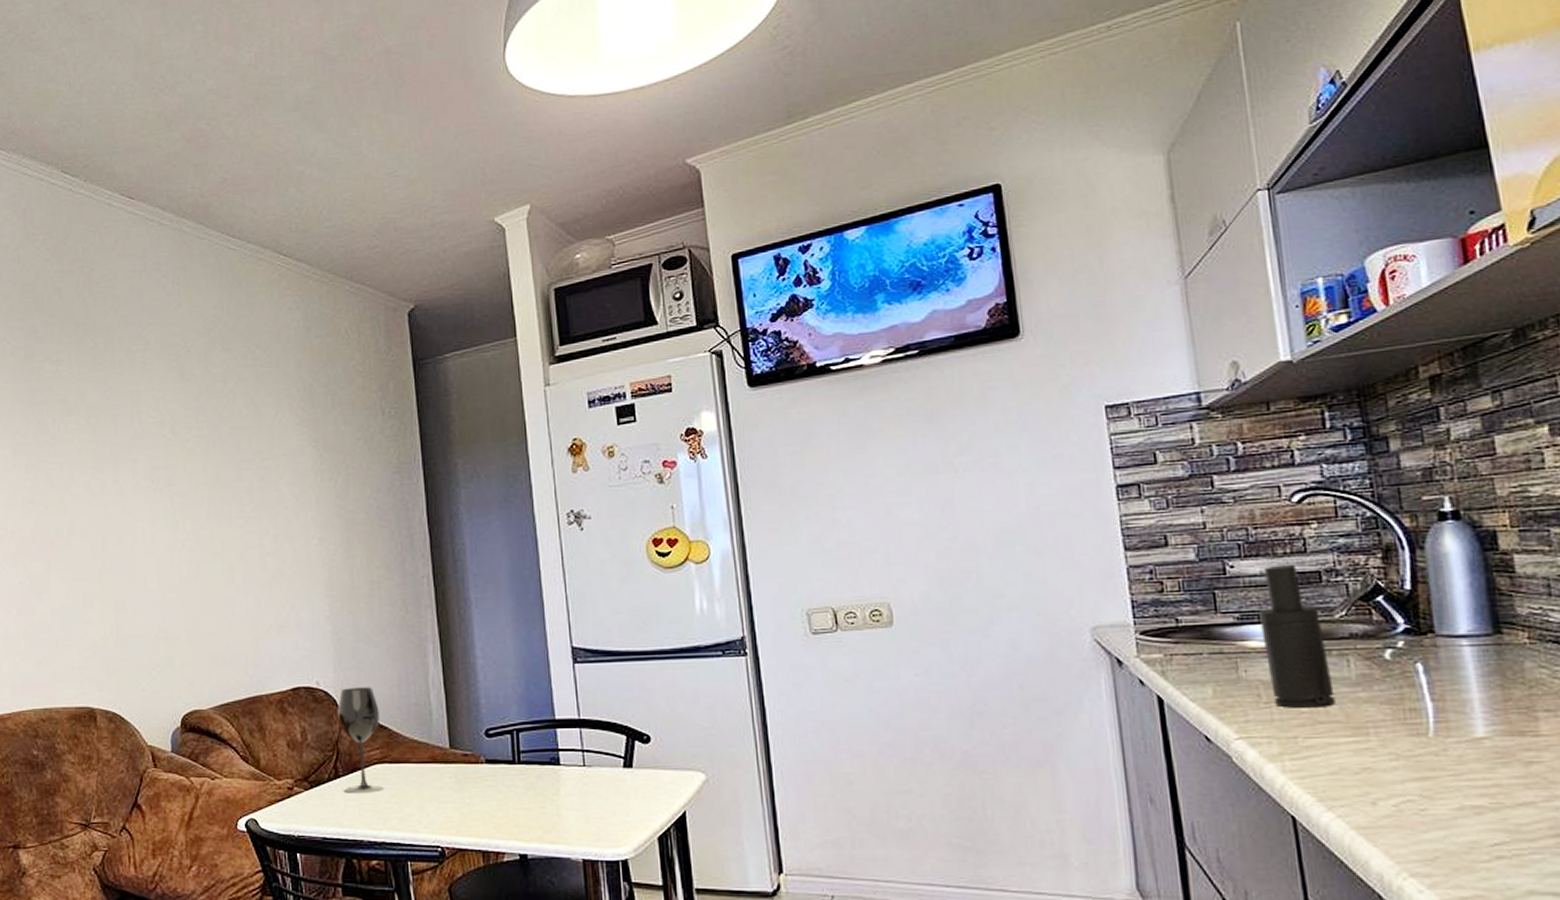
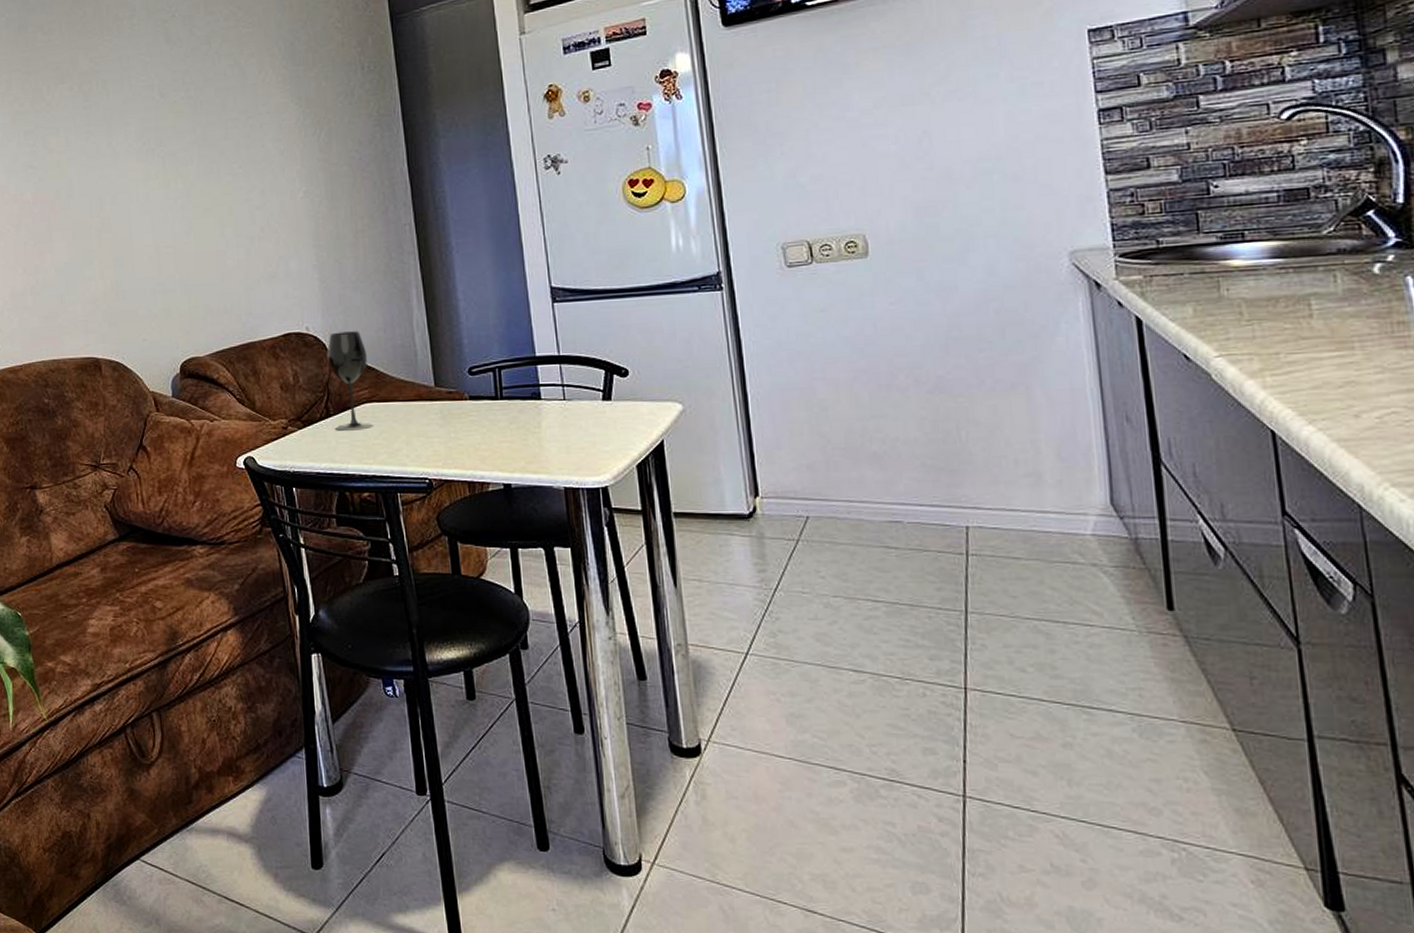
soap dispenser: present [1257,564,1336,708] -> none [1241,181,1320,325]

